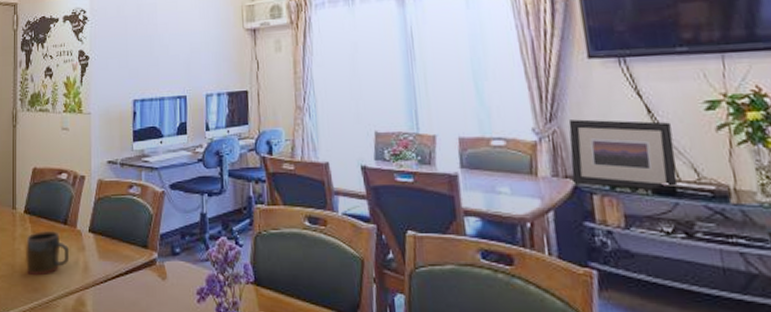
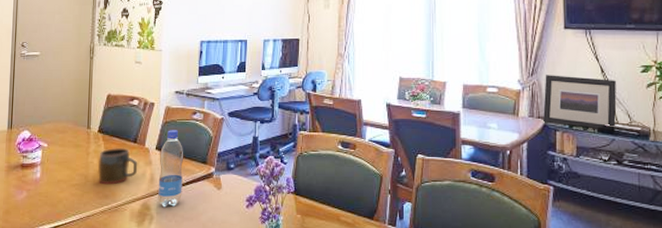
bottle: none [93,207,121,303] -> present [158,130,184,208]

